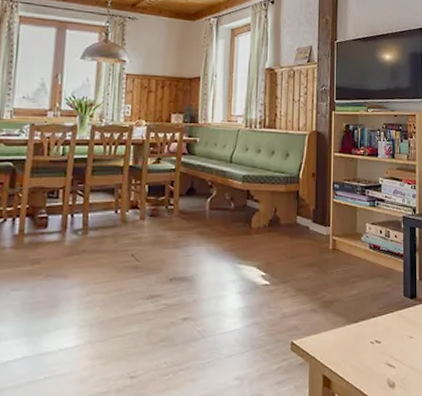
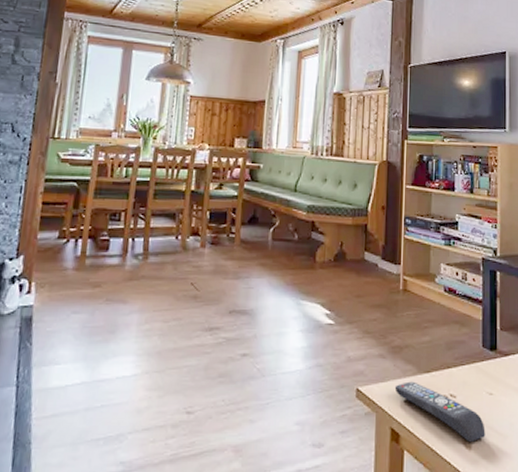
remote control: none [326,331,407,382] -> present [394,381,486,443]

